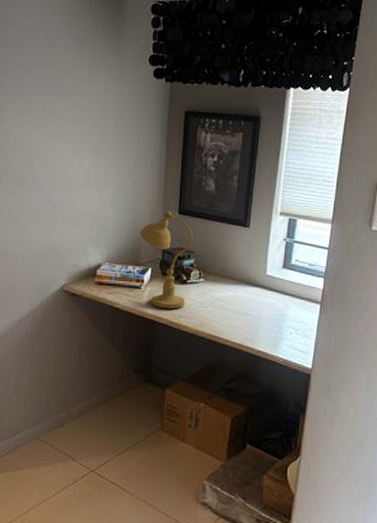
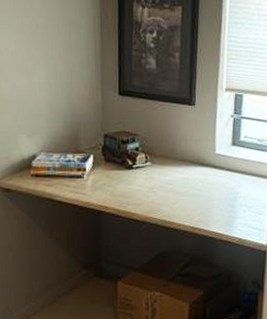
desk lamp: present [140,211,193,309] -> none [77,92,136,197]

